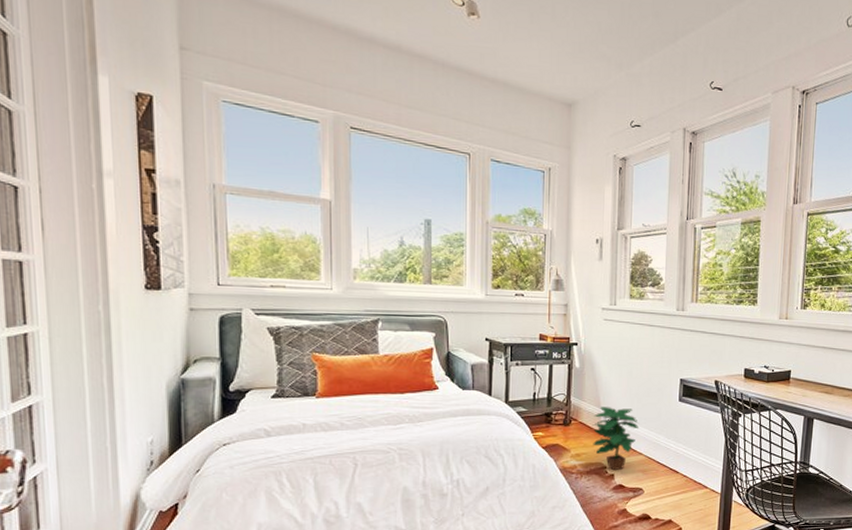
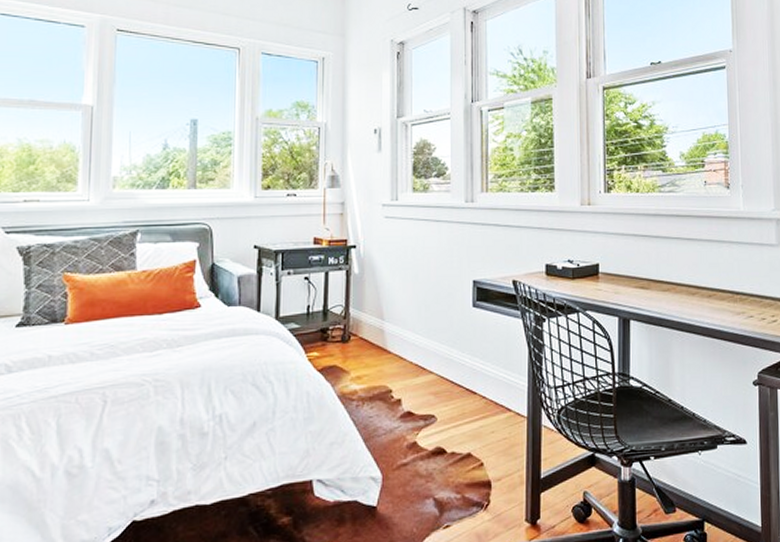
potted plant: present [592,407,640,471] -> none [374,318,429,395]

